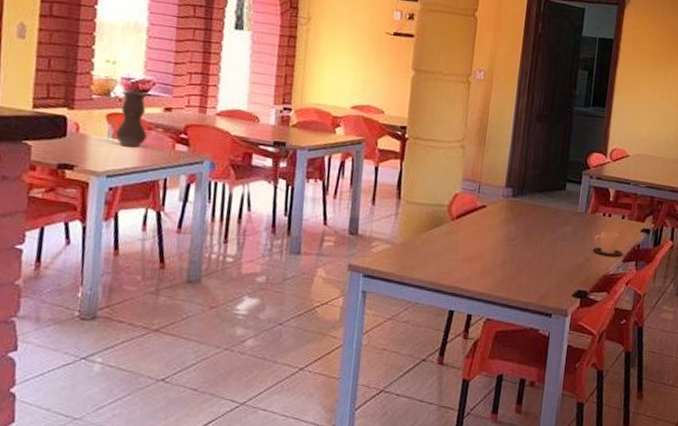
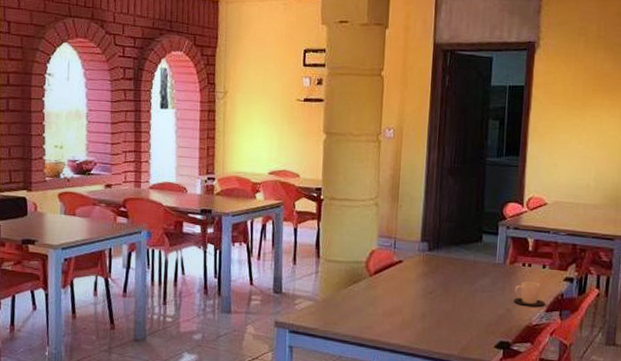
vase: present [115,91,148,149] -> none [66,171,92,223]

